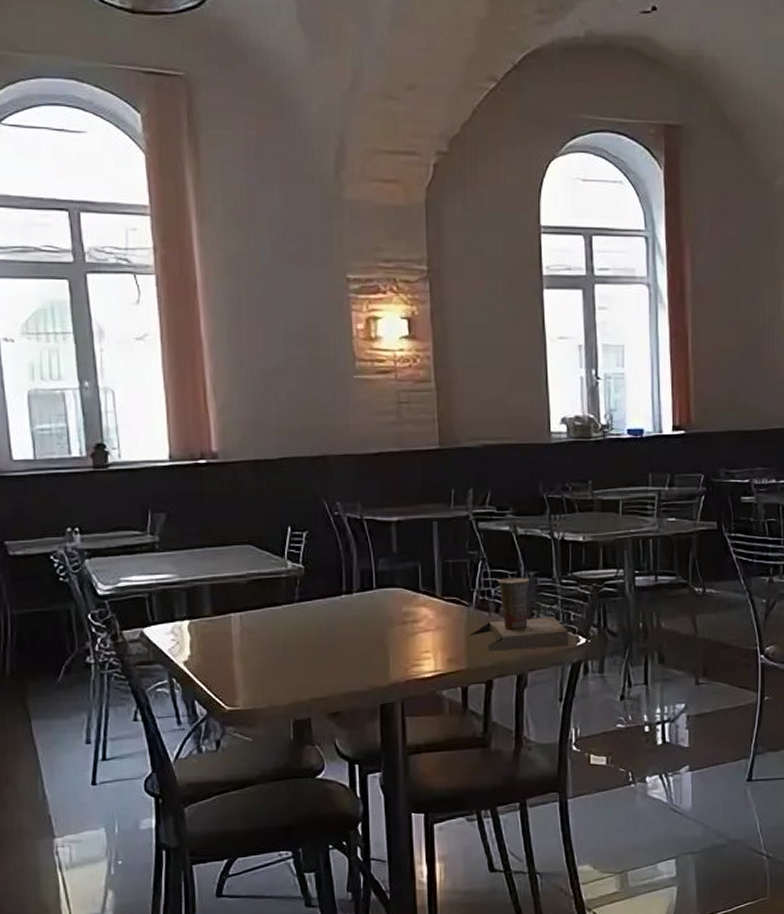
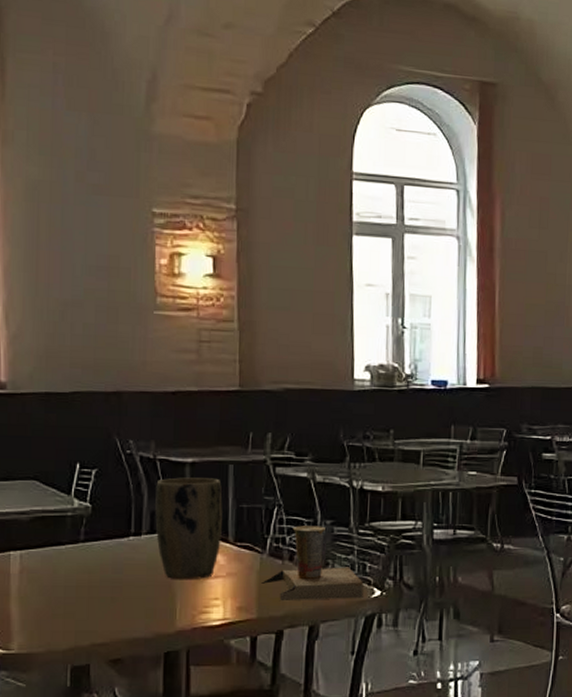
plant pot: none [364,535,429,635] -> present [155,477,223,580]

